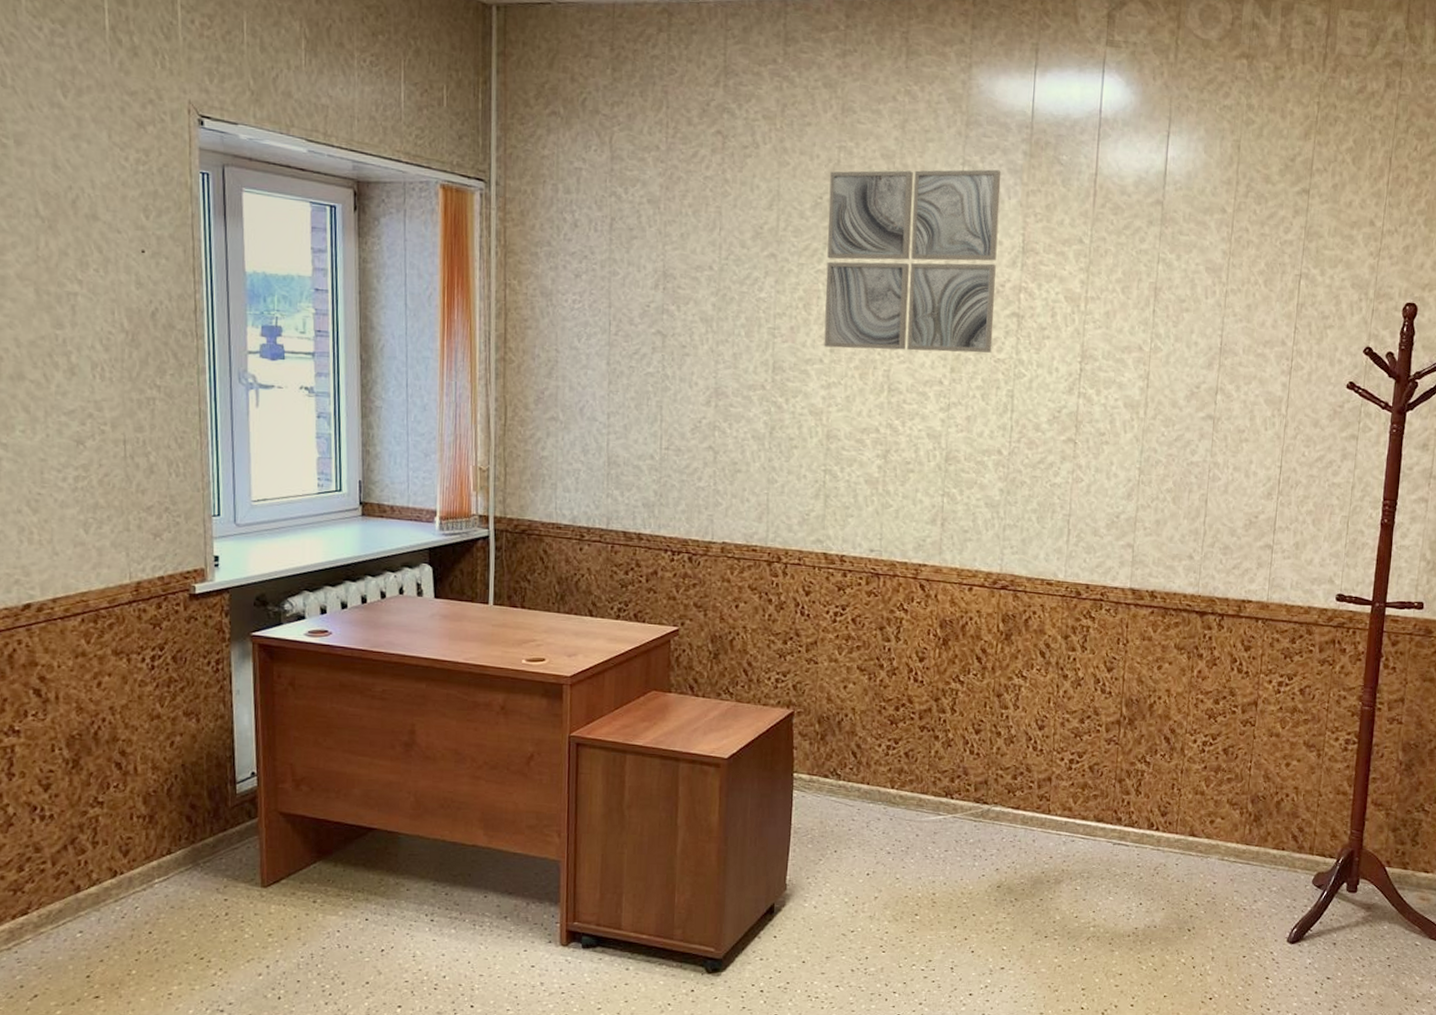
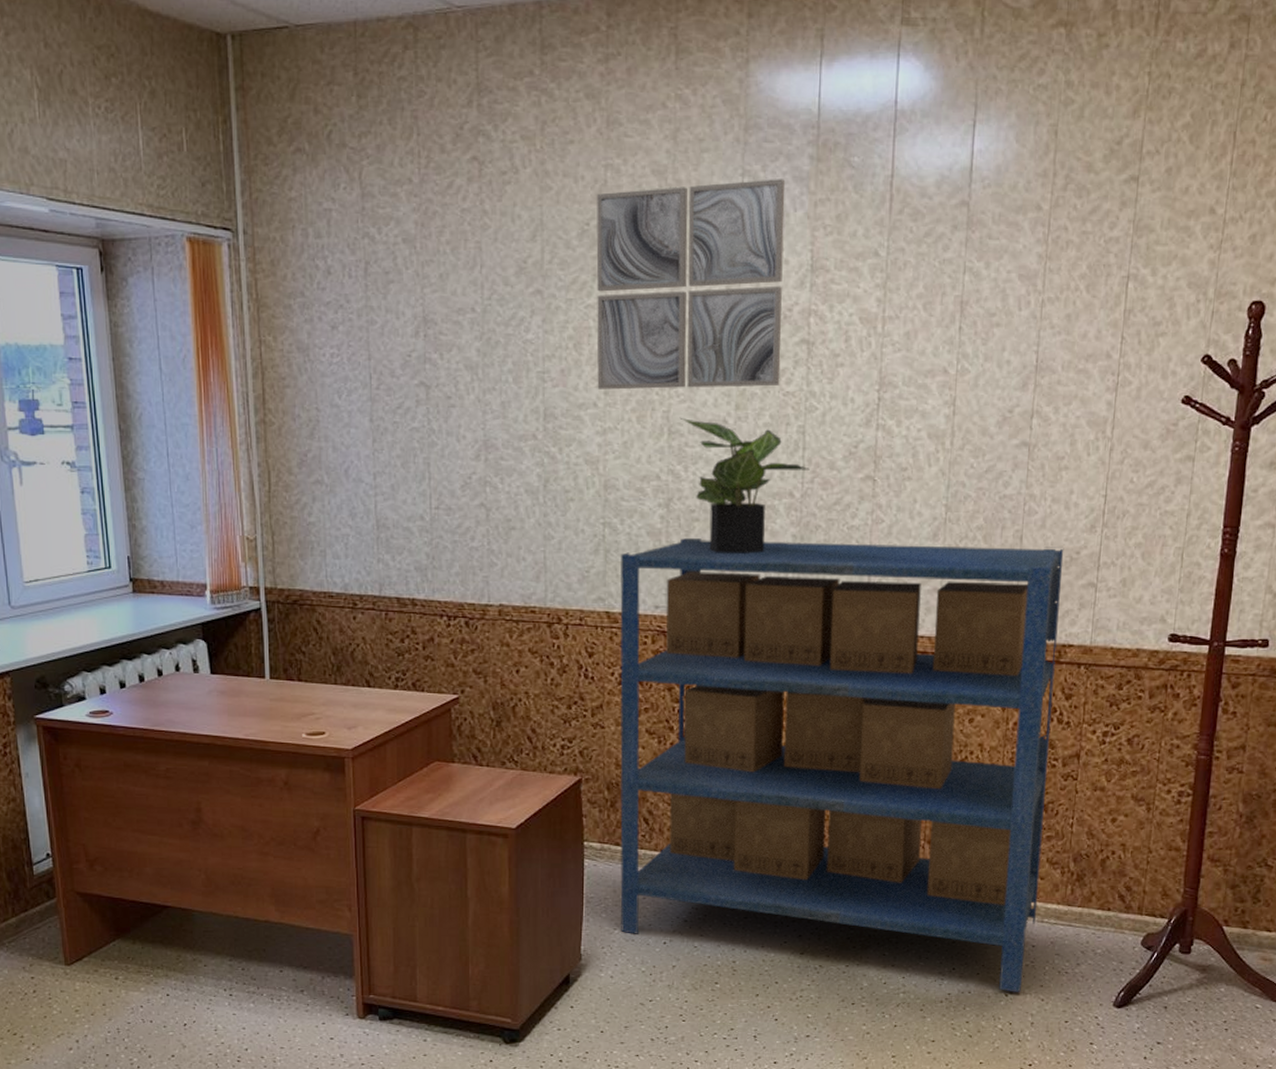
shelving unit: none [826,487,1244,928] -> present [620,538,1064,993]
potted plant: none [899,376,1017,505] -> present [679,417,810,554]

